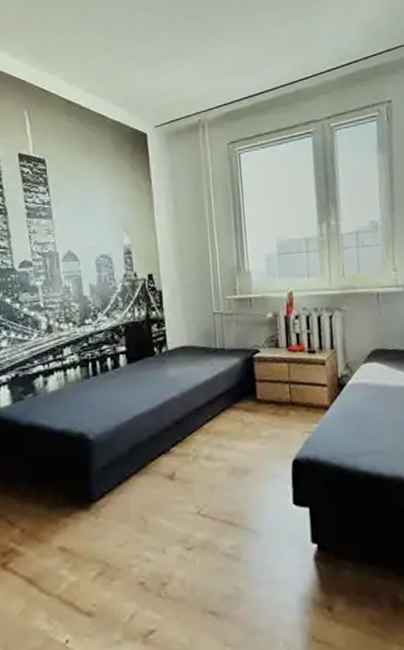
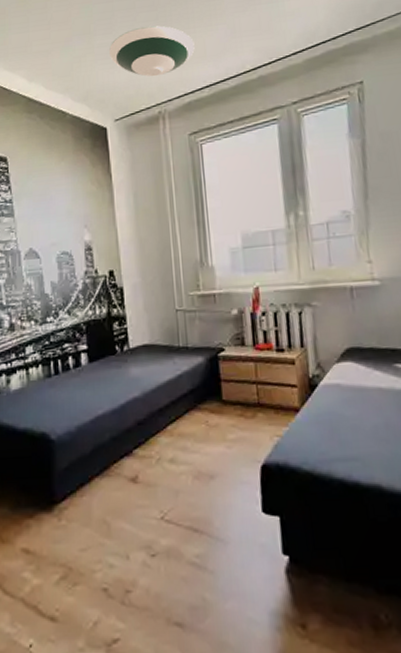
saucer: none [149,35,234,86] -> present [108,25,195,77]

